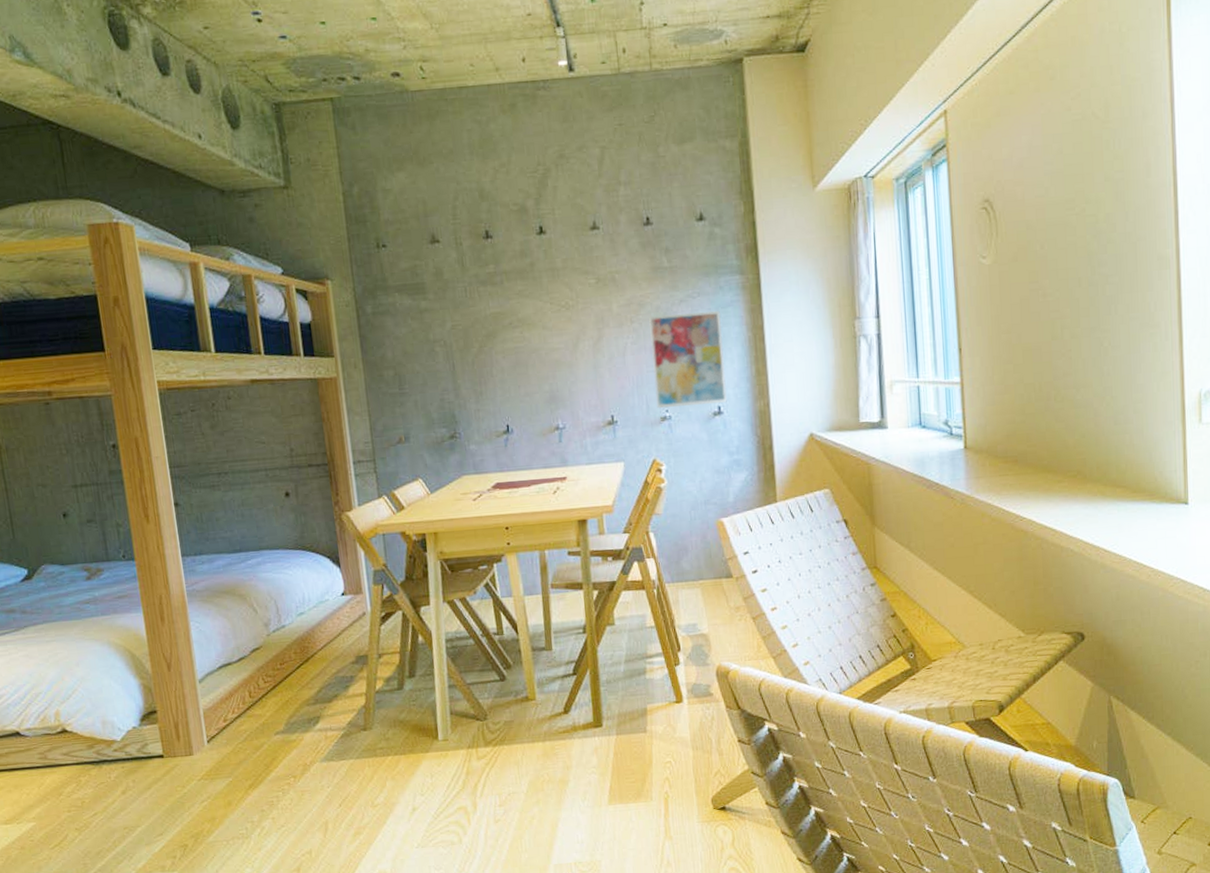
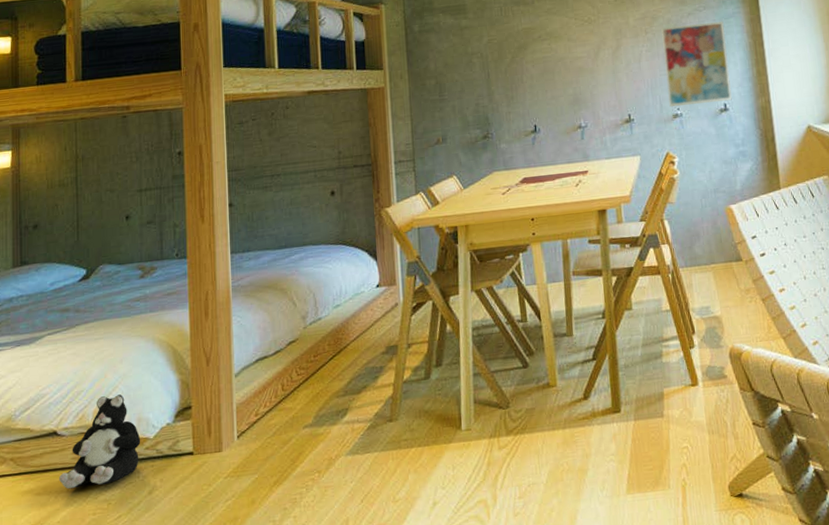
plush toy: none [28,697,109,788] -> present [59,394,141,489]

